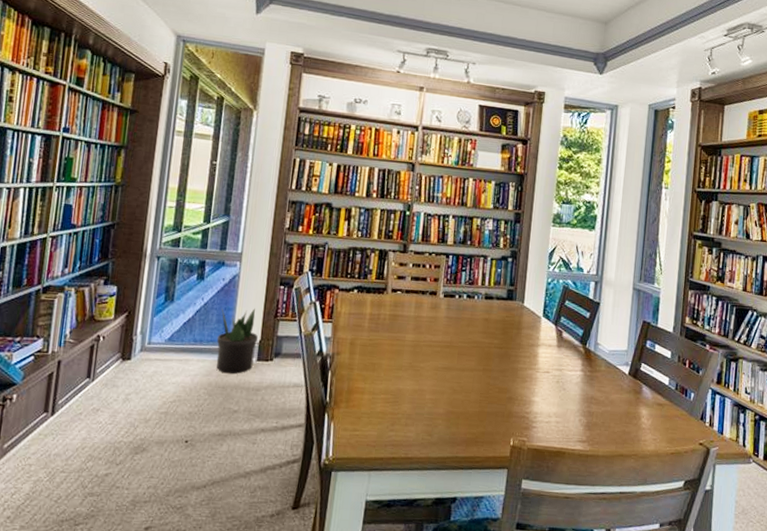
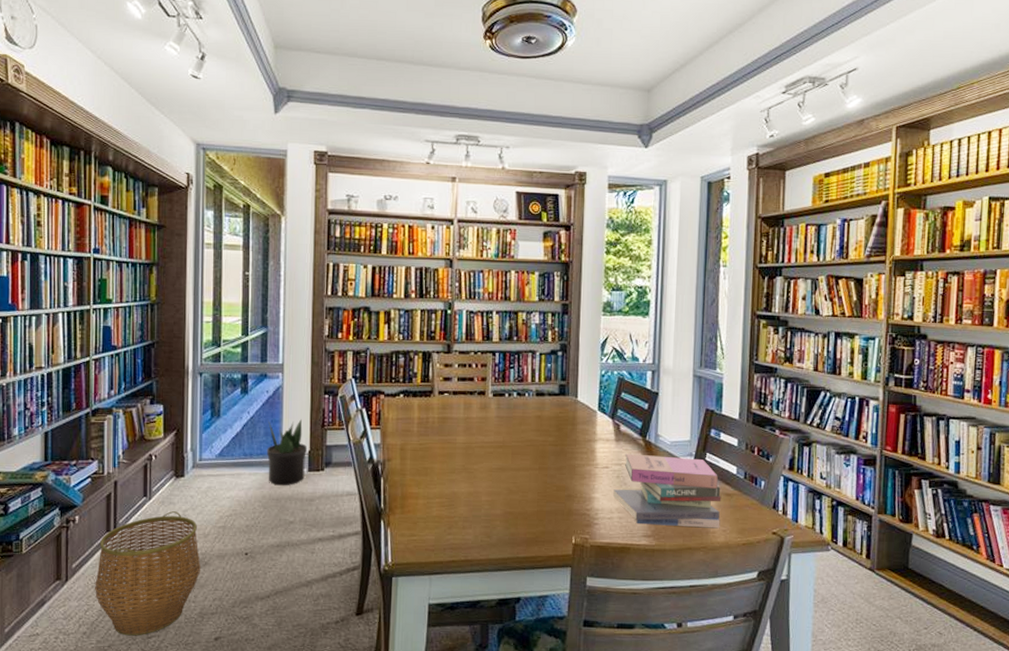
basket: none [24,394,140,523] -> present [95,511,200,636]
books: none [551,359,654,437] -> present [612,453,722,529]

